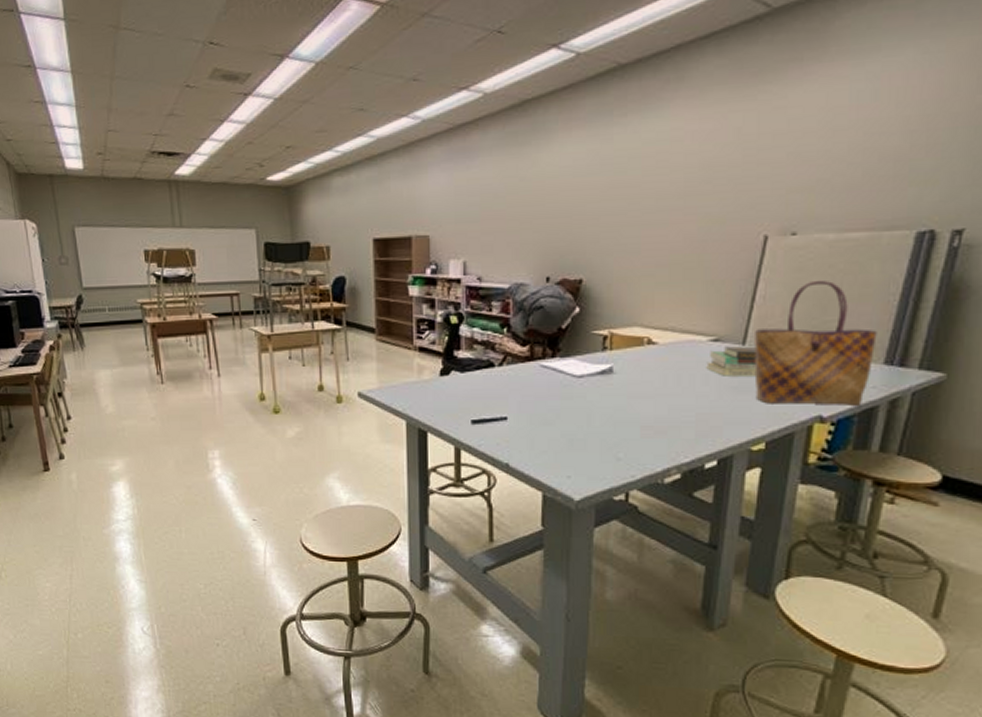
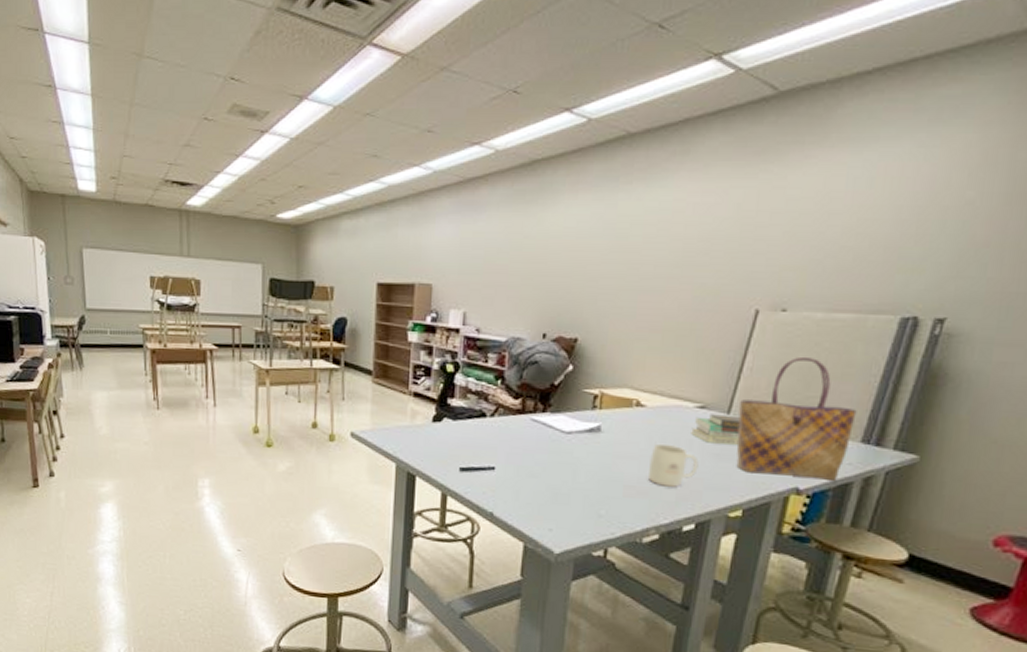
mug: none [666,380,716,424] -> present [648,443,699,487]

